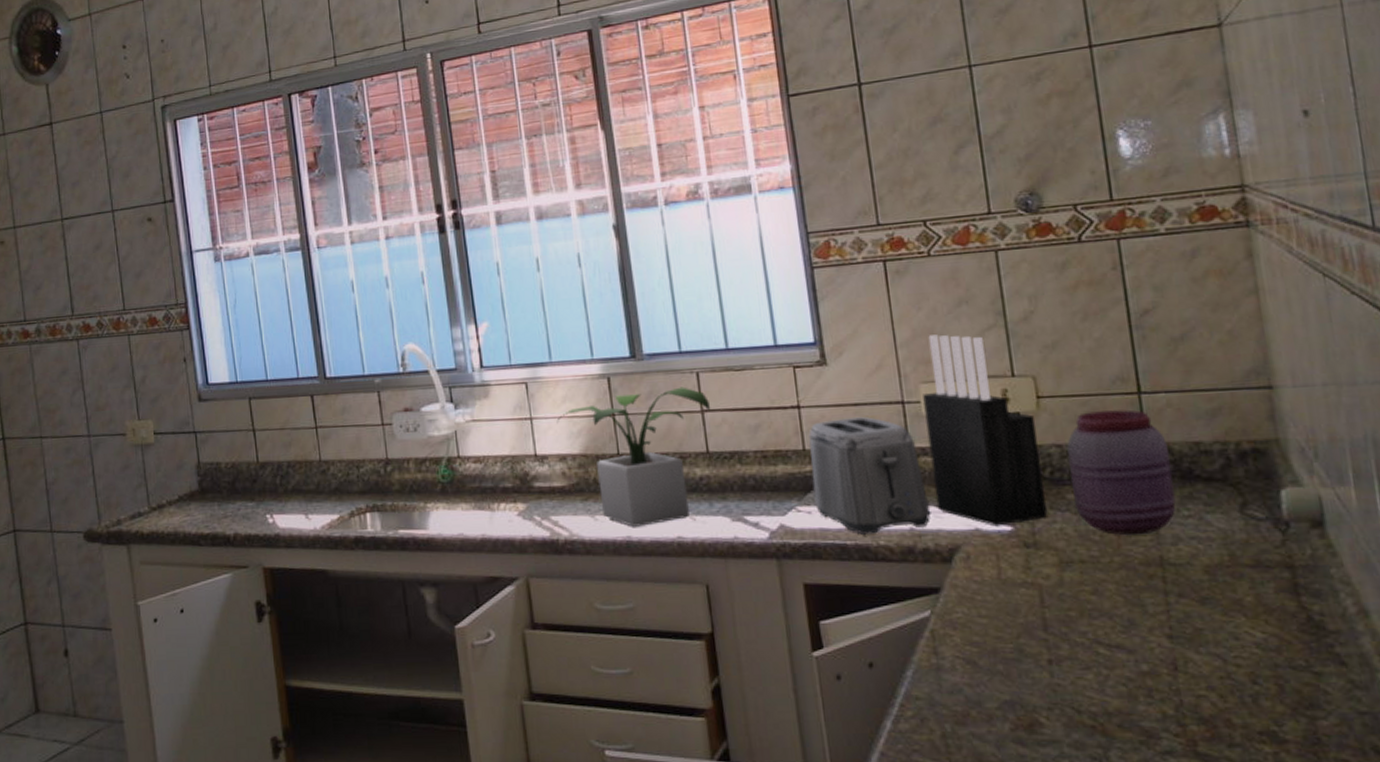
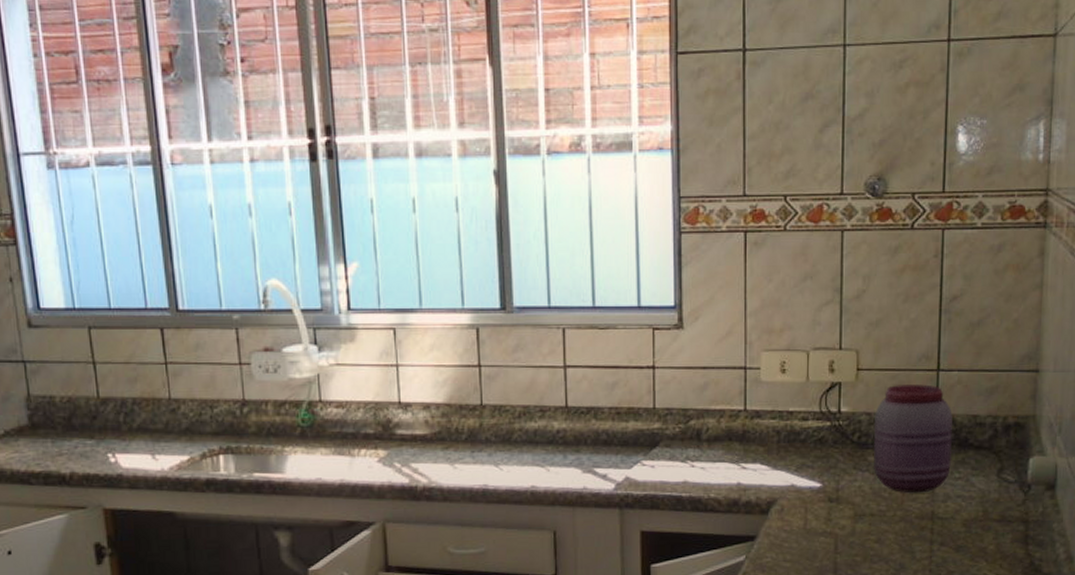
potted plant: present [556,386,711,527] -> none [423,342,574,476]
toaster: present [809,417,931,535] -> none [658,380,757,488]
knife block: present [923,335,1049,527] -> none [762,306,853,483]

